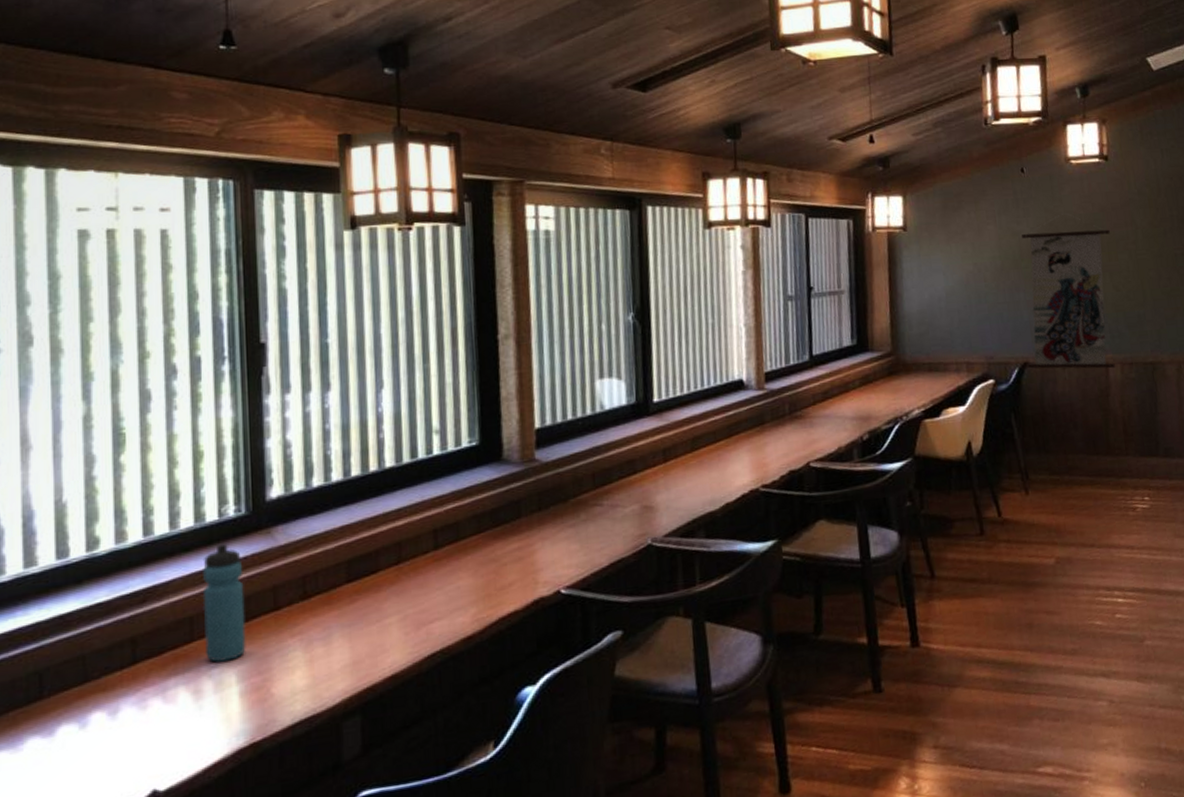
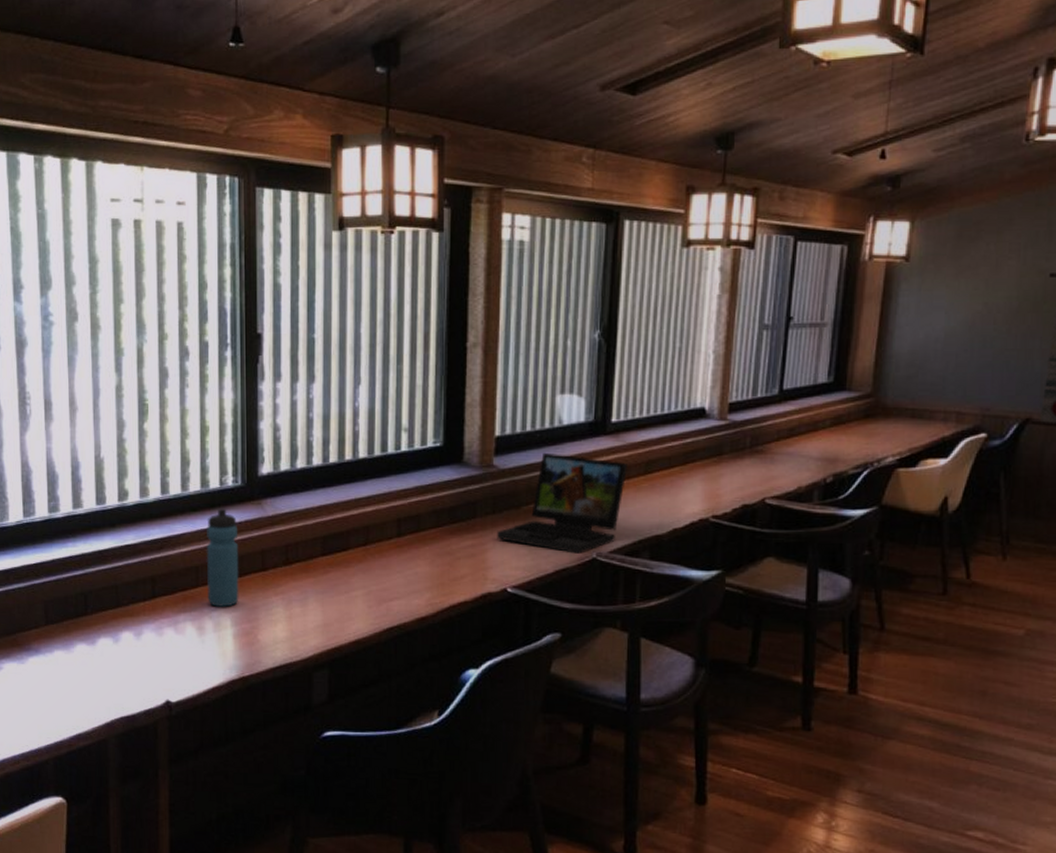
laptop: none [545,440,674,543] -> present [497,452,627,554]

